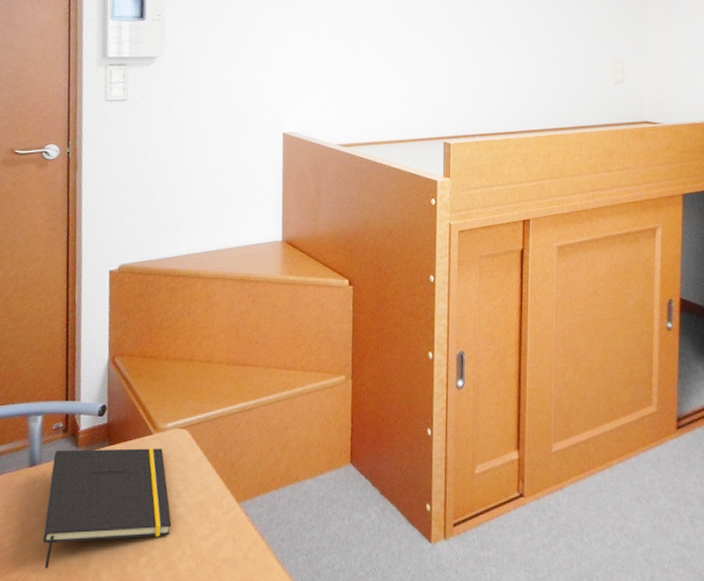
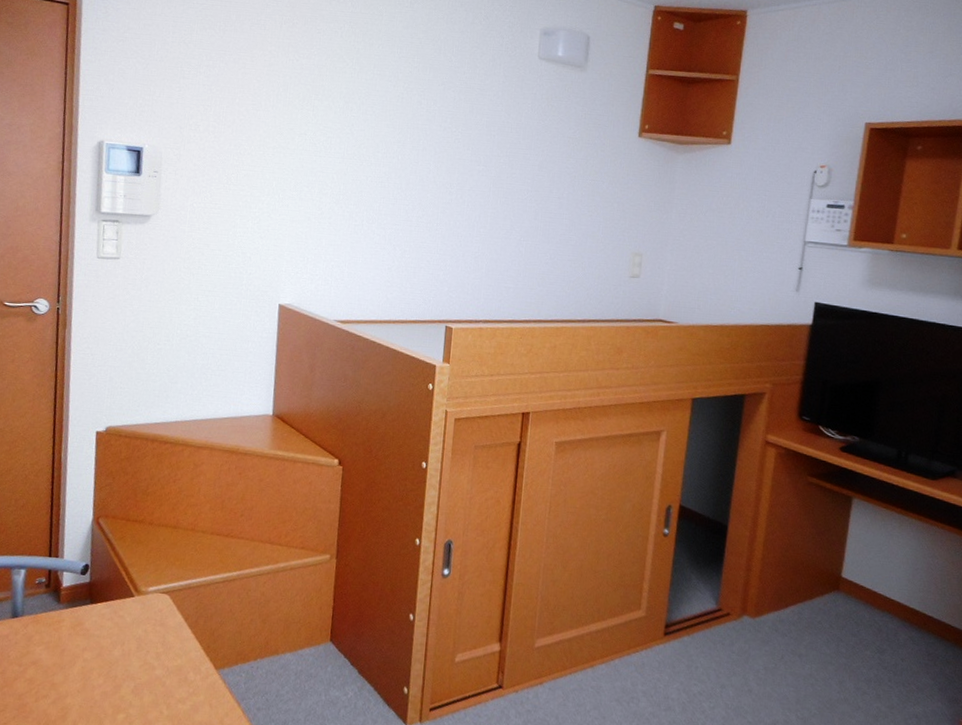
notepad: present [42,448,172,569] -> none [23,604,150,717]

